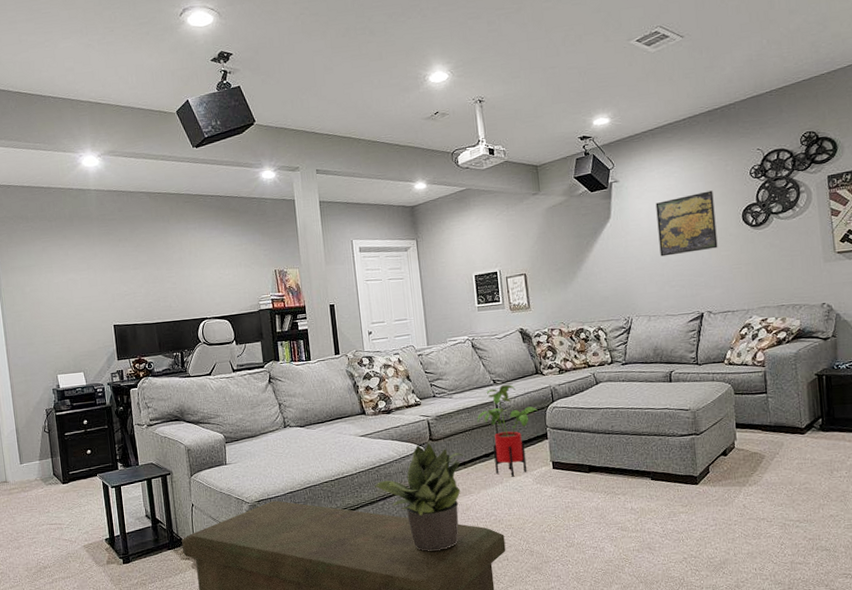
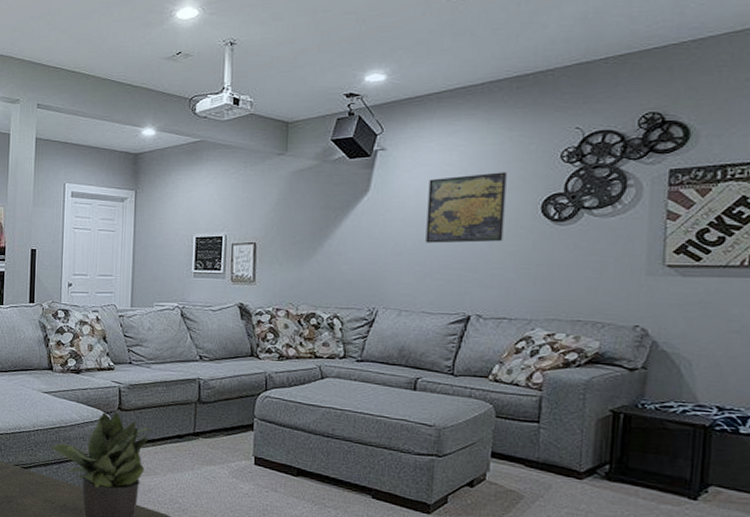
house plant: present [477,384,538,477] -> none [174,362,247,465]

